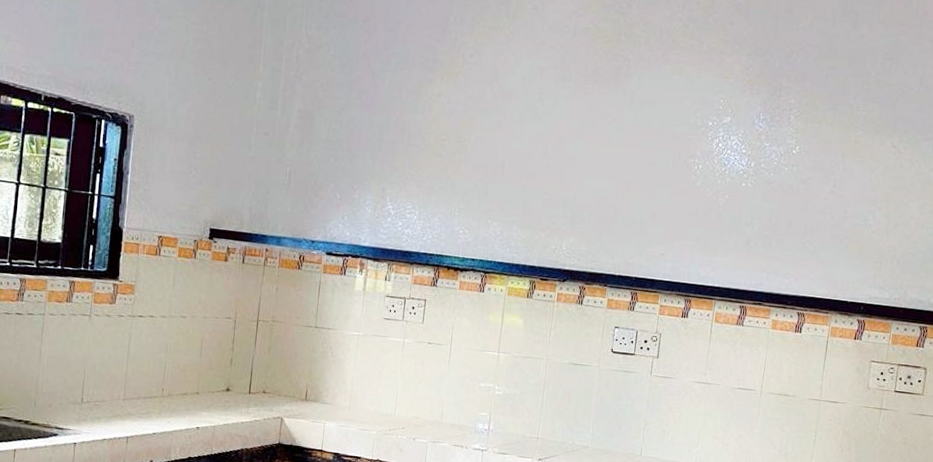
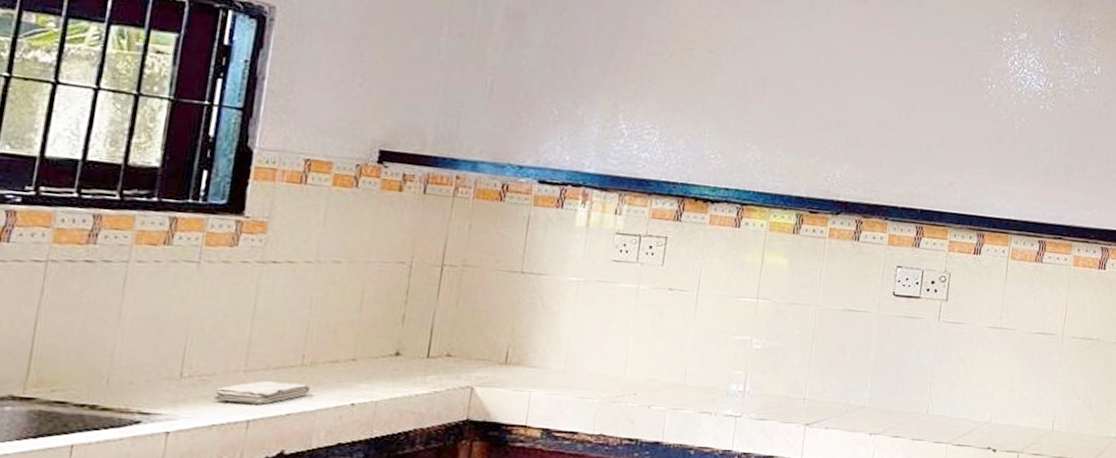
washcloth: none [104,407,169,425] -> present [214,381,311,404]

